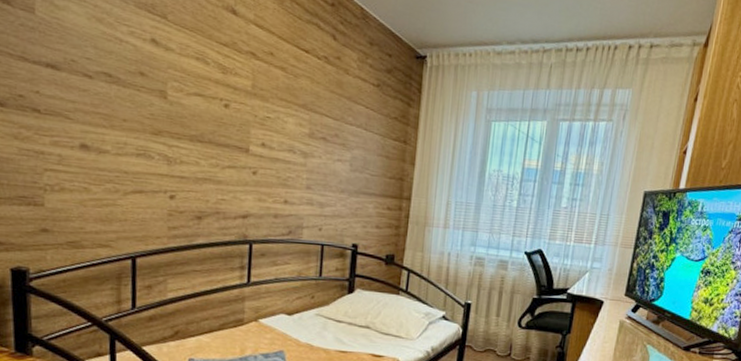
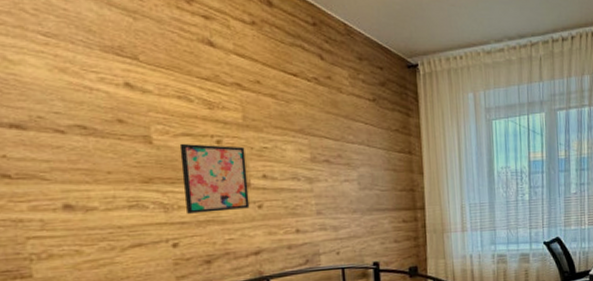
wall art: none [187,102,249,173] -> present [179,143,250,214]

